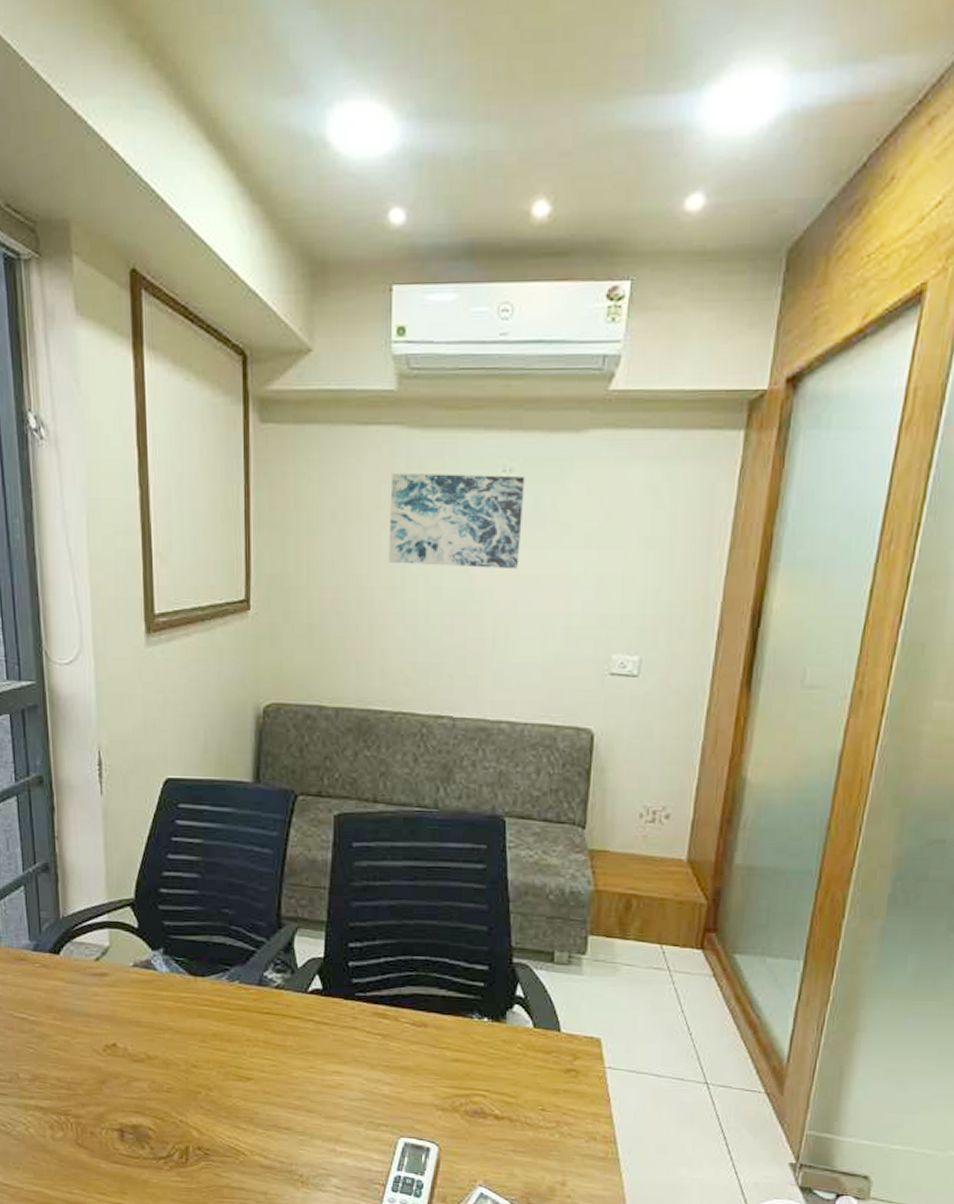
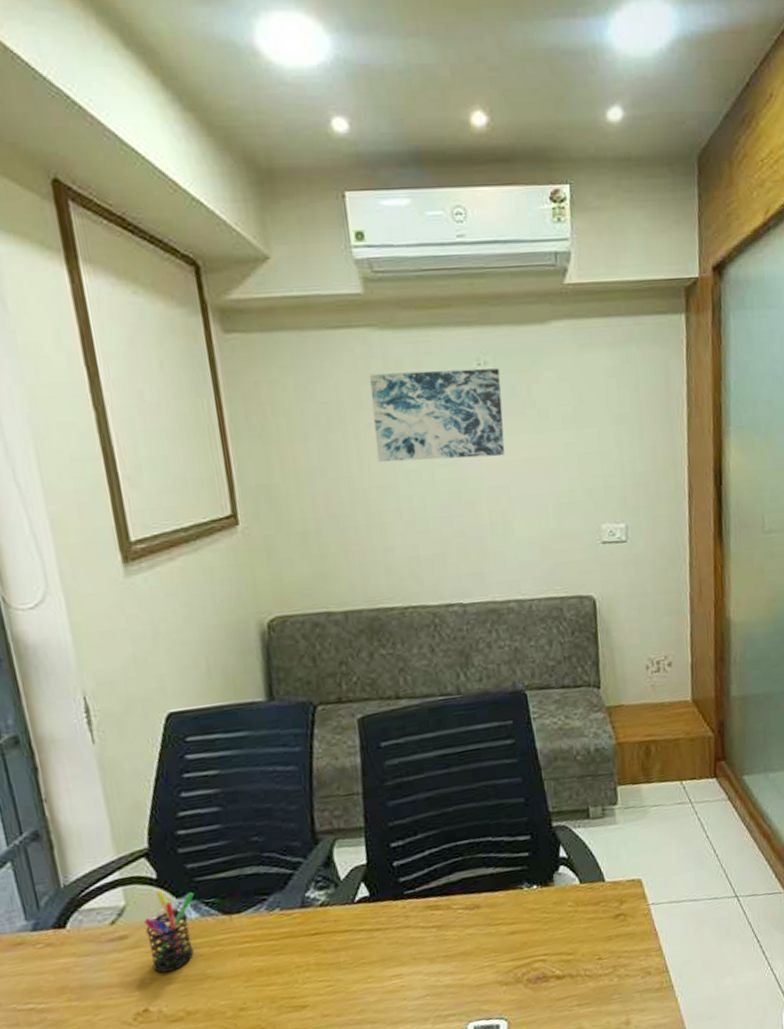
pen holder: none [123,939,168,1015] -> present [144,889,195,973]

